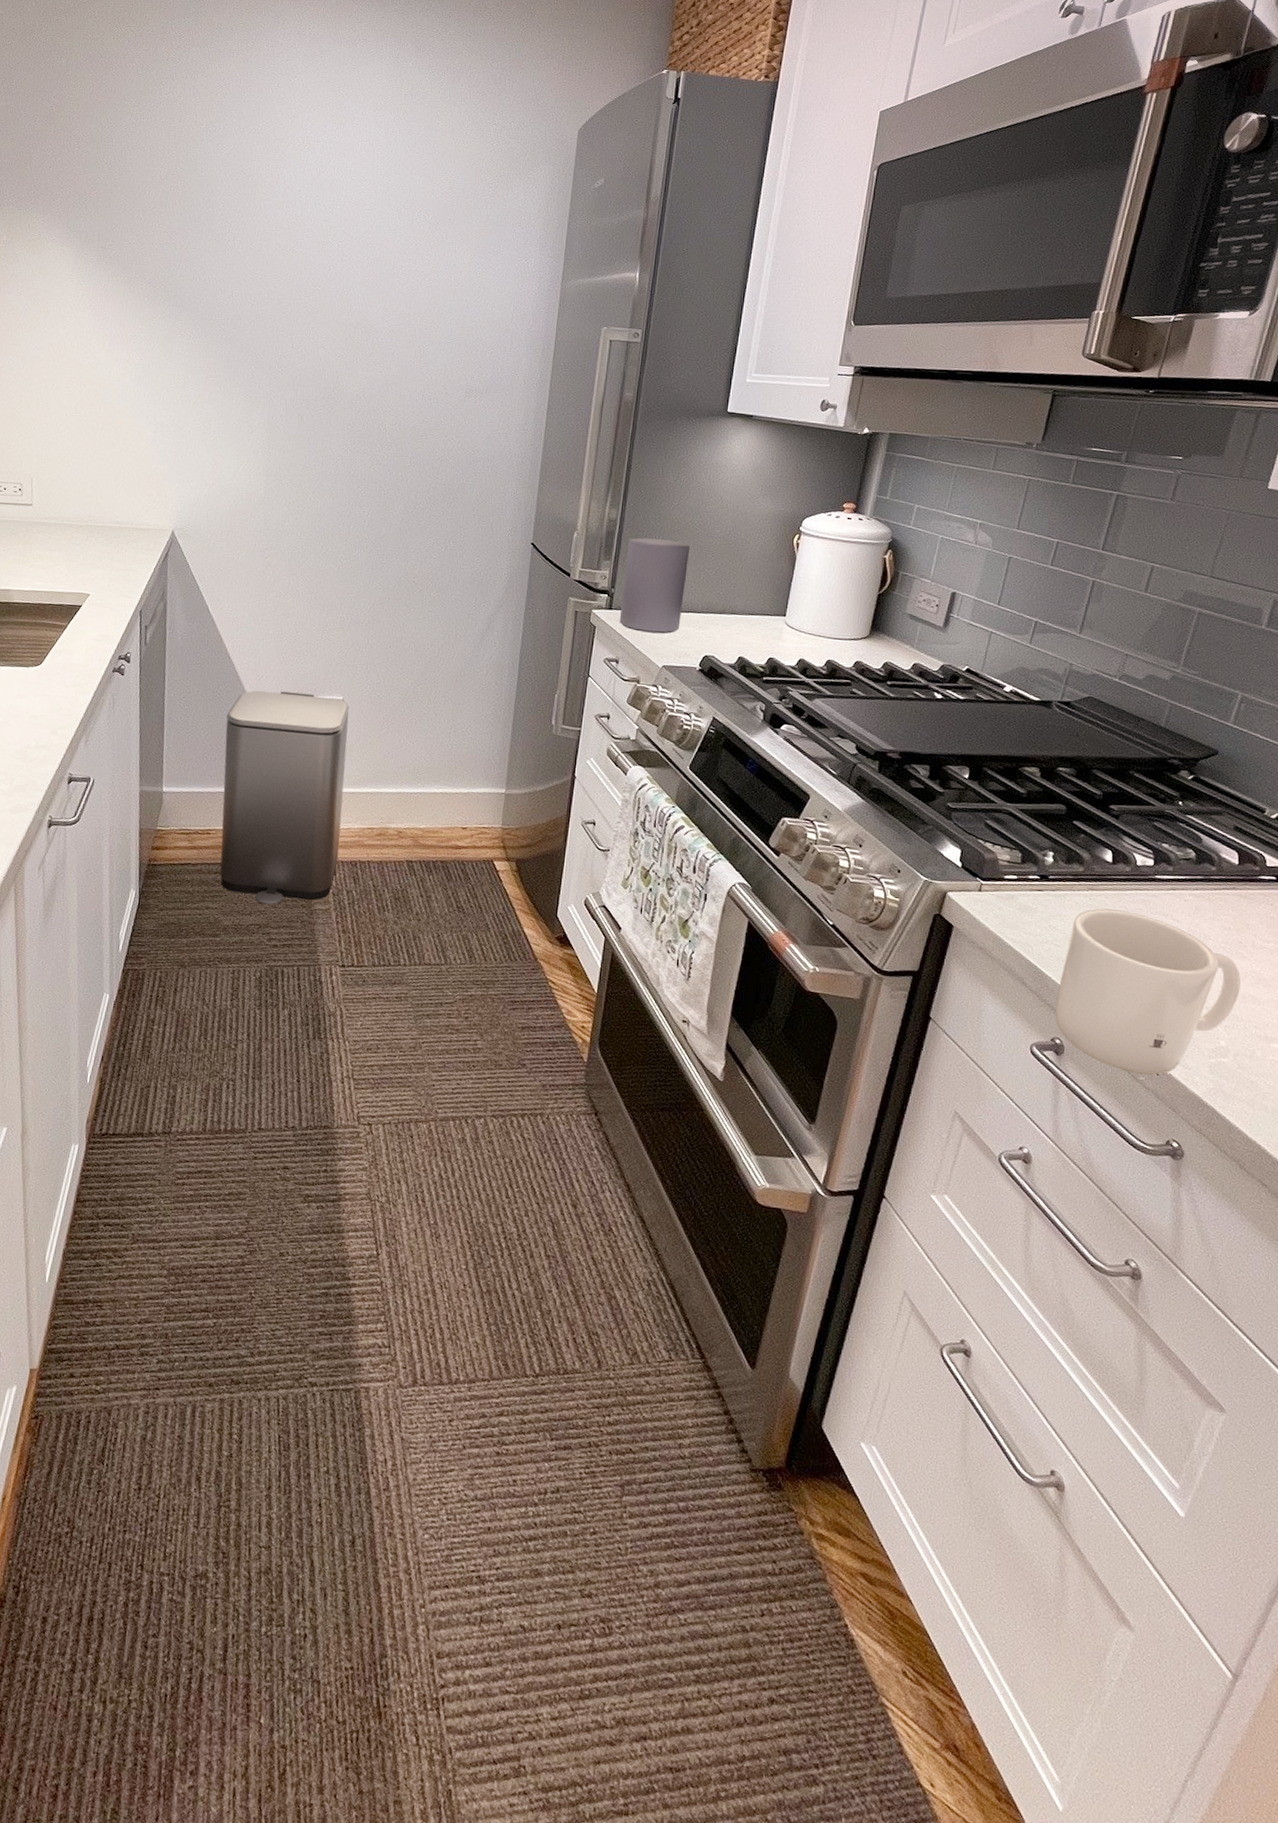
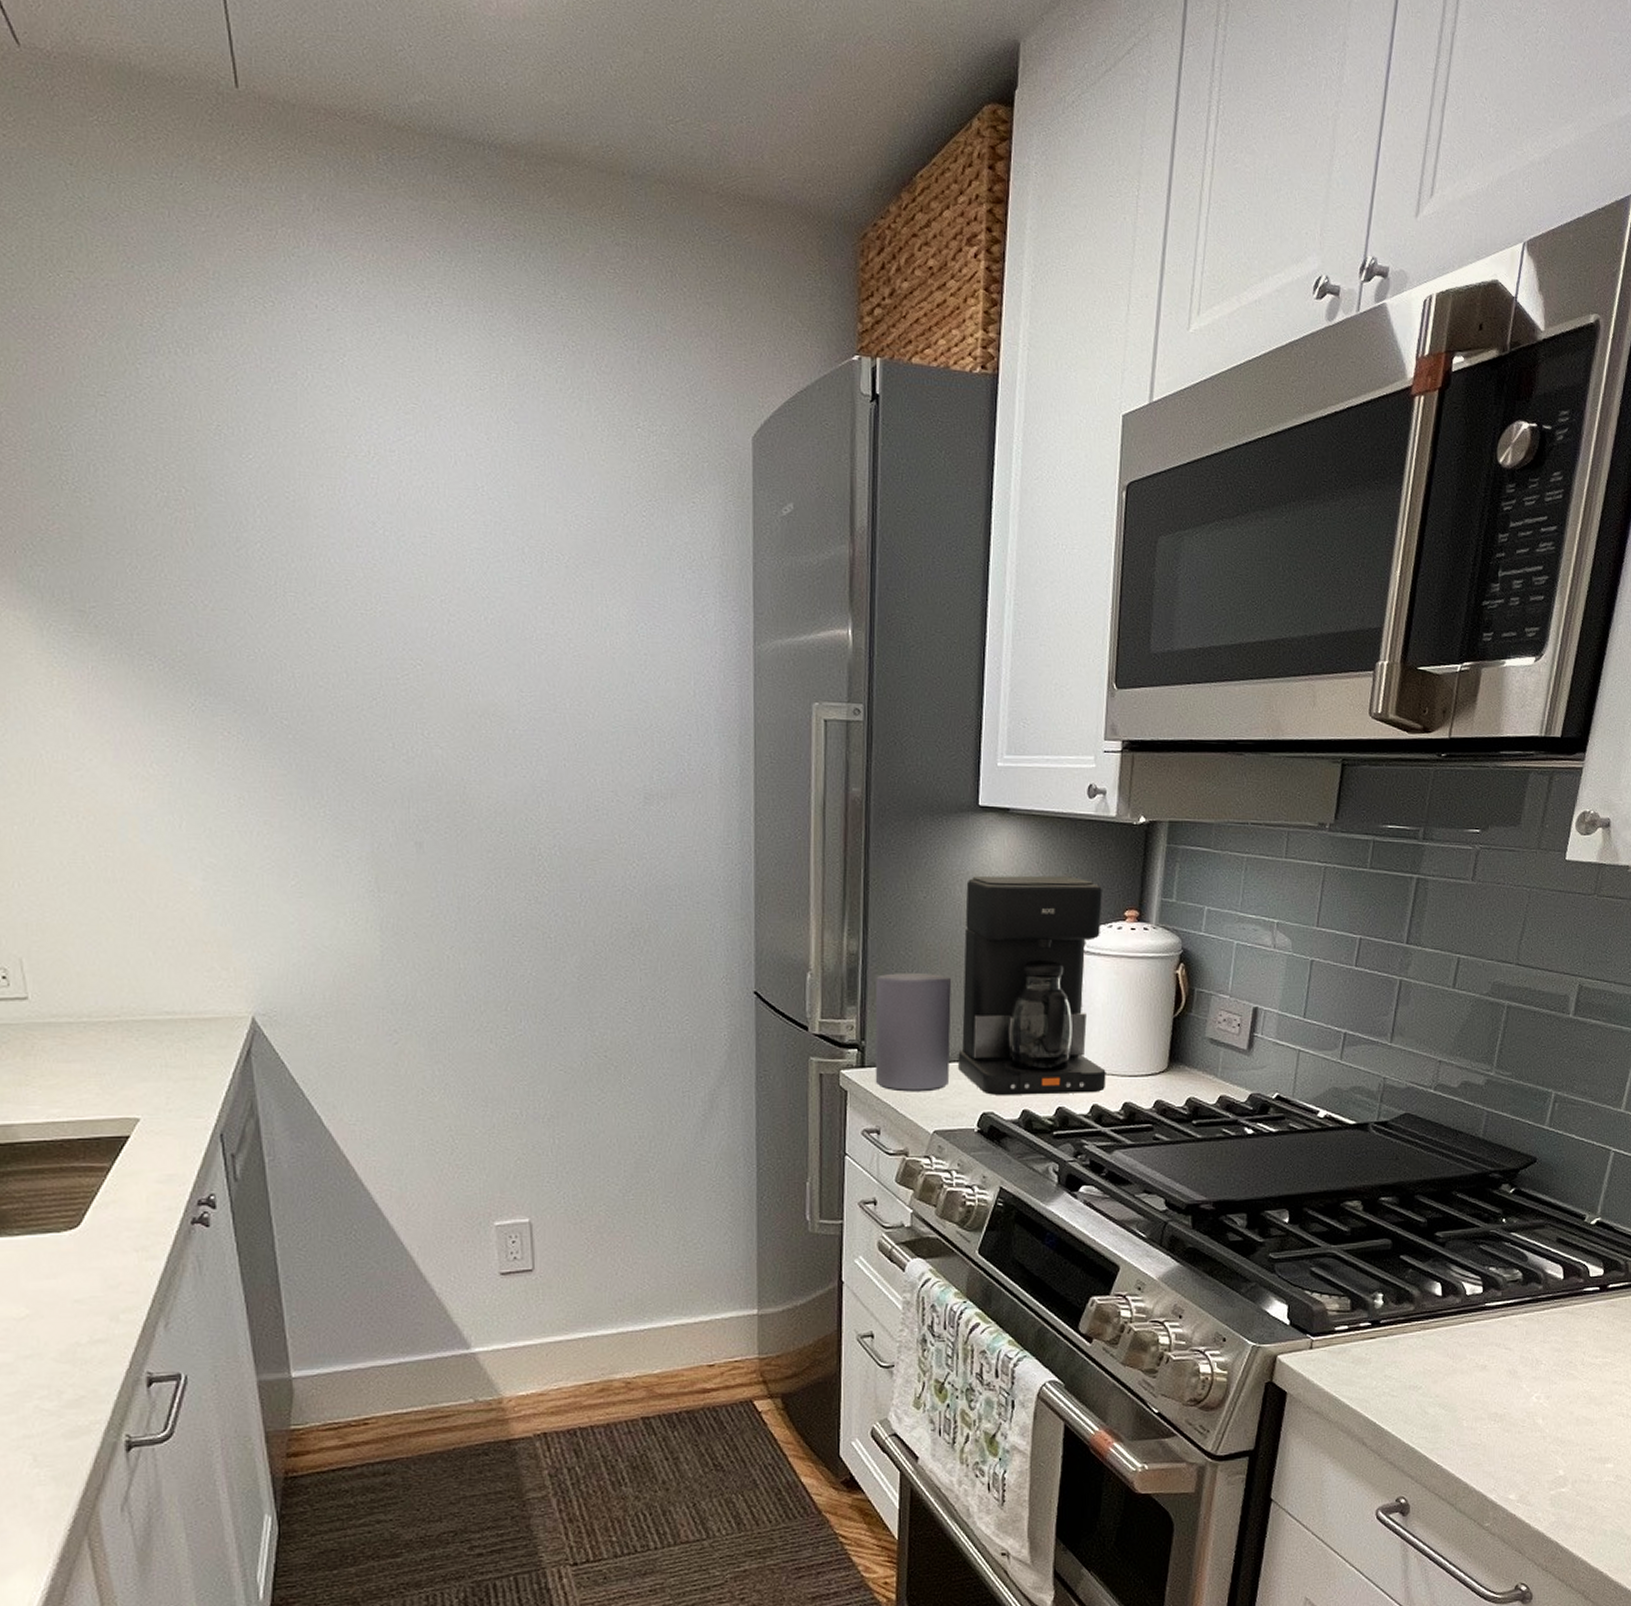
pedal bin: present [220,690,350,905] -> none [368,1220,551,1504]
coffee maker: none [688,467,825,650] -> present [958,875,1106,1095]
mug: present [1055,908,1241,1075] -> none [1397,1347,1574,1521]

